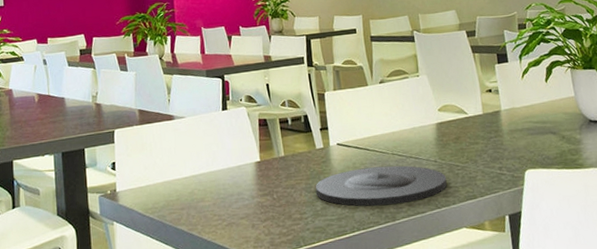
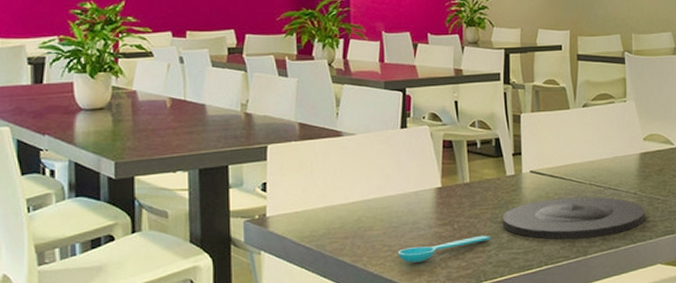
spoon: none [226,204,307,230] -> present [397,235,491,263]

